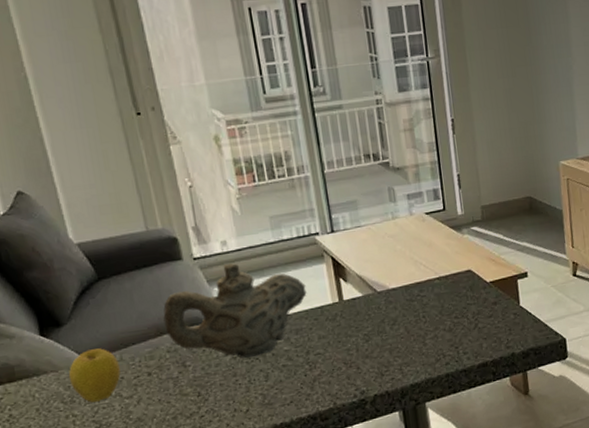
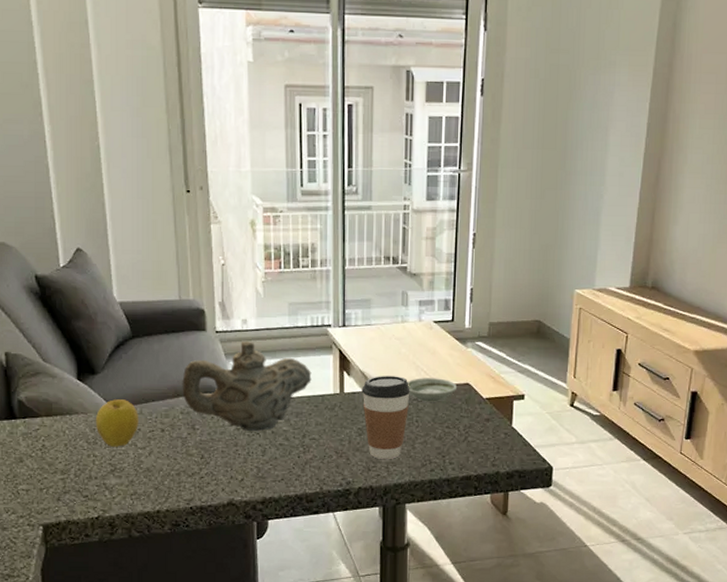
coffee cup: none [361,274,414,363] -> present [362,376,410,460]
saucer: none [407,269,460,296] -> present [407,378,458,402]

